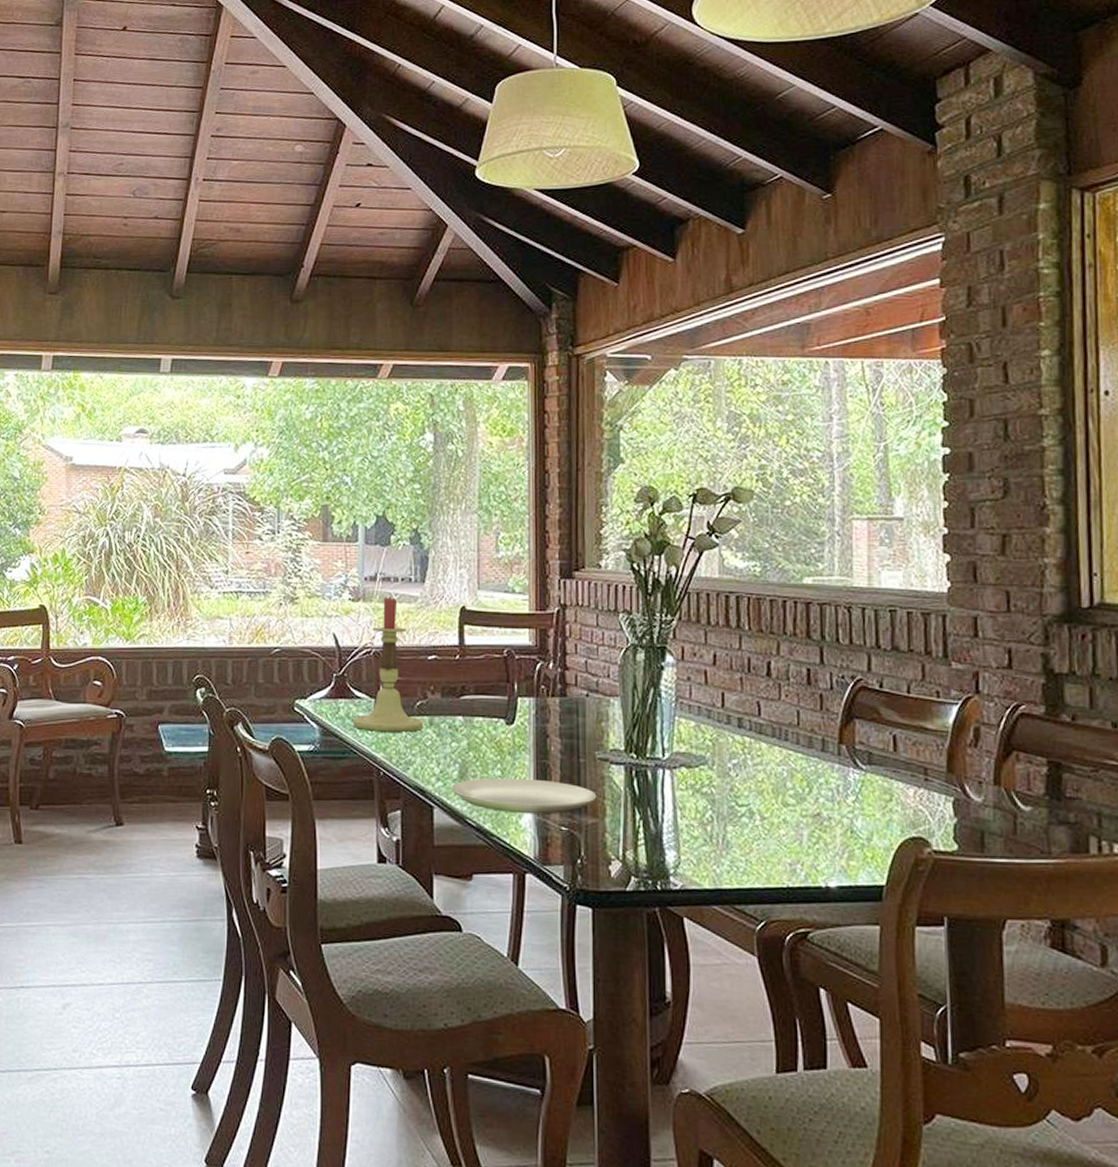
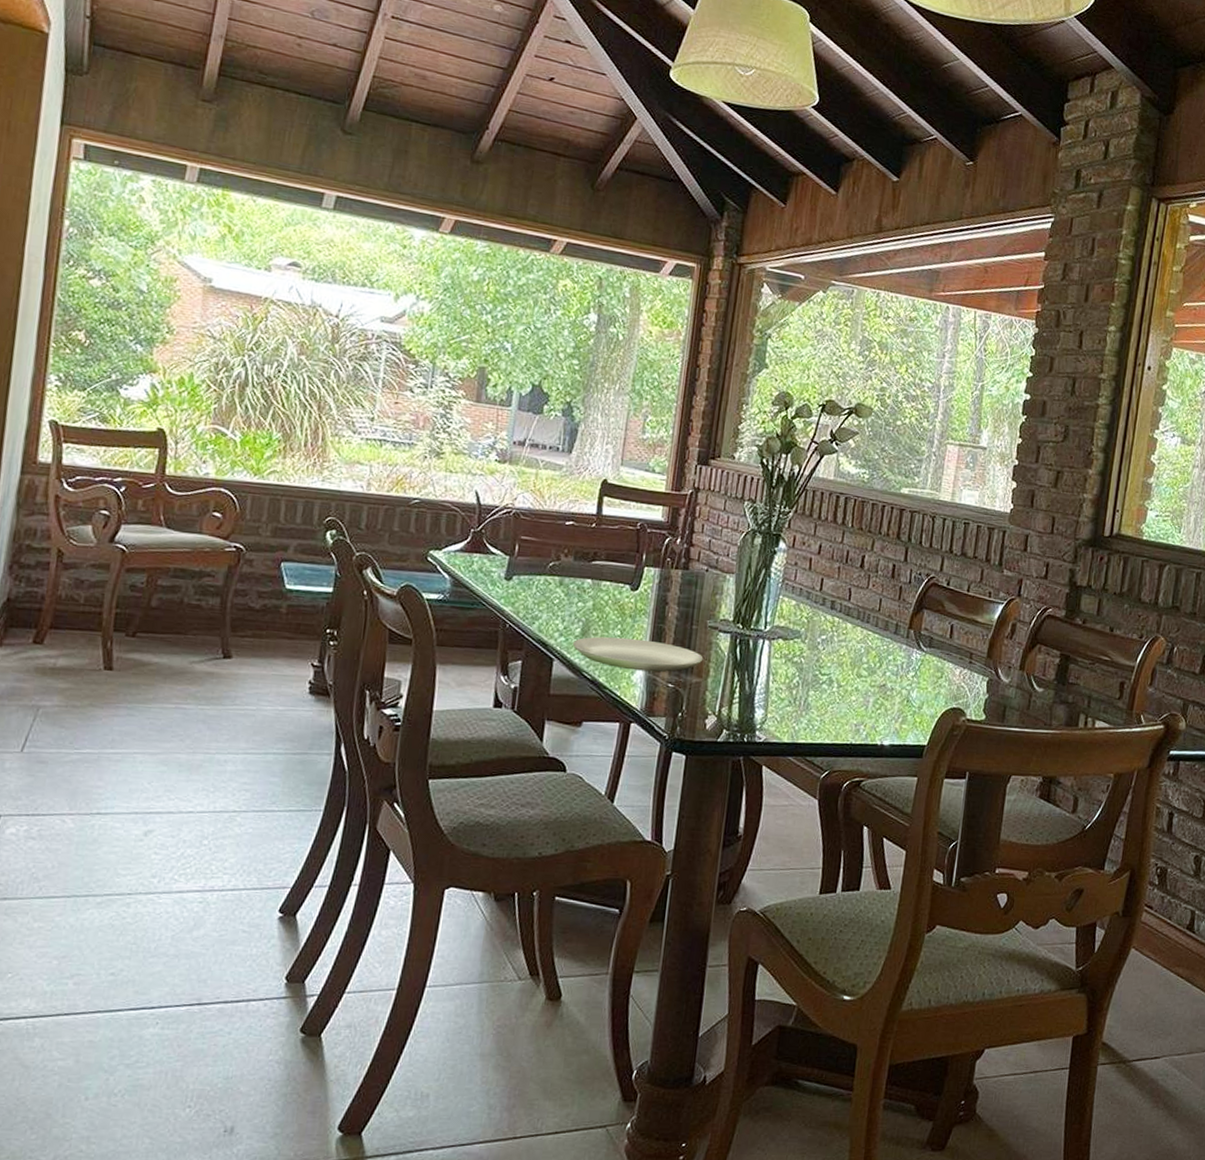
candlestick: present [353,596,424,732] -> none [485,462,554,590]

